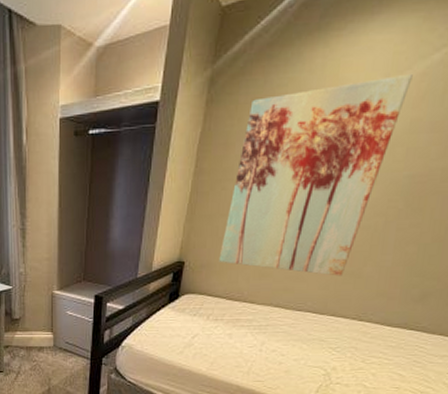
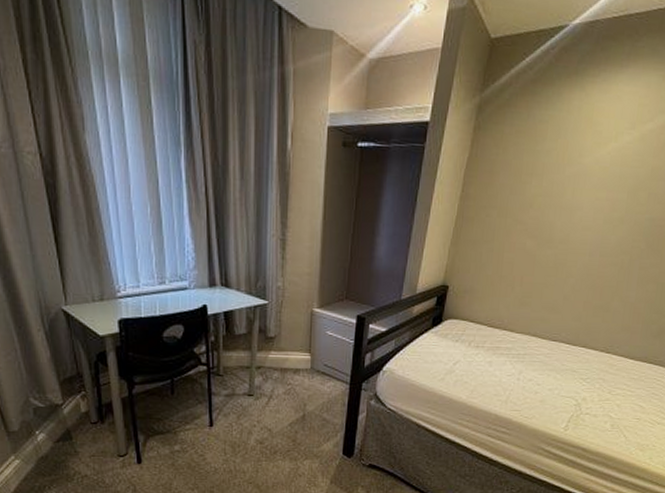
wall art: present [218,73,413,276] -> none [481,125,654,309]

